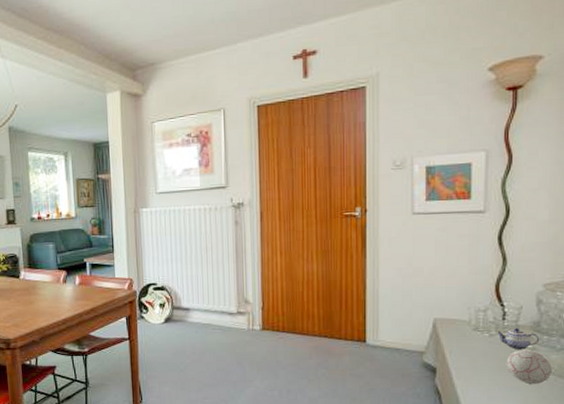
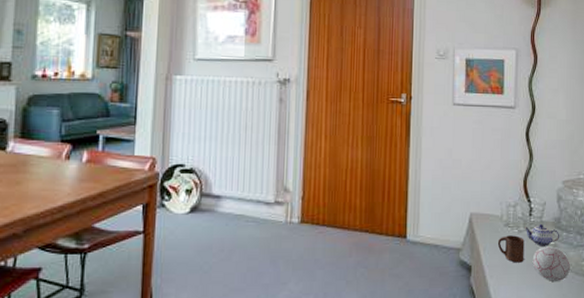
cup: none [465,339,497,365] -> present [497,235,525,263]

